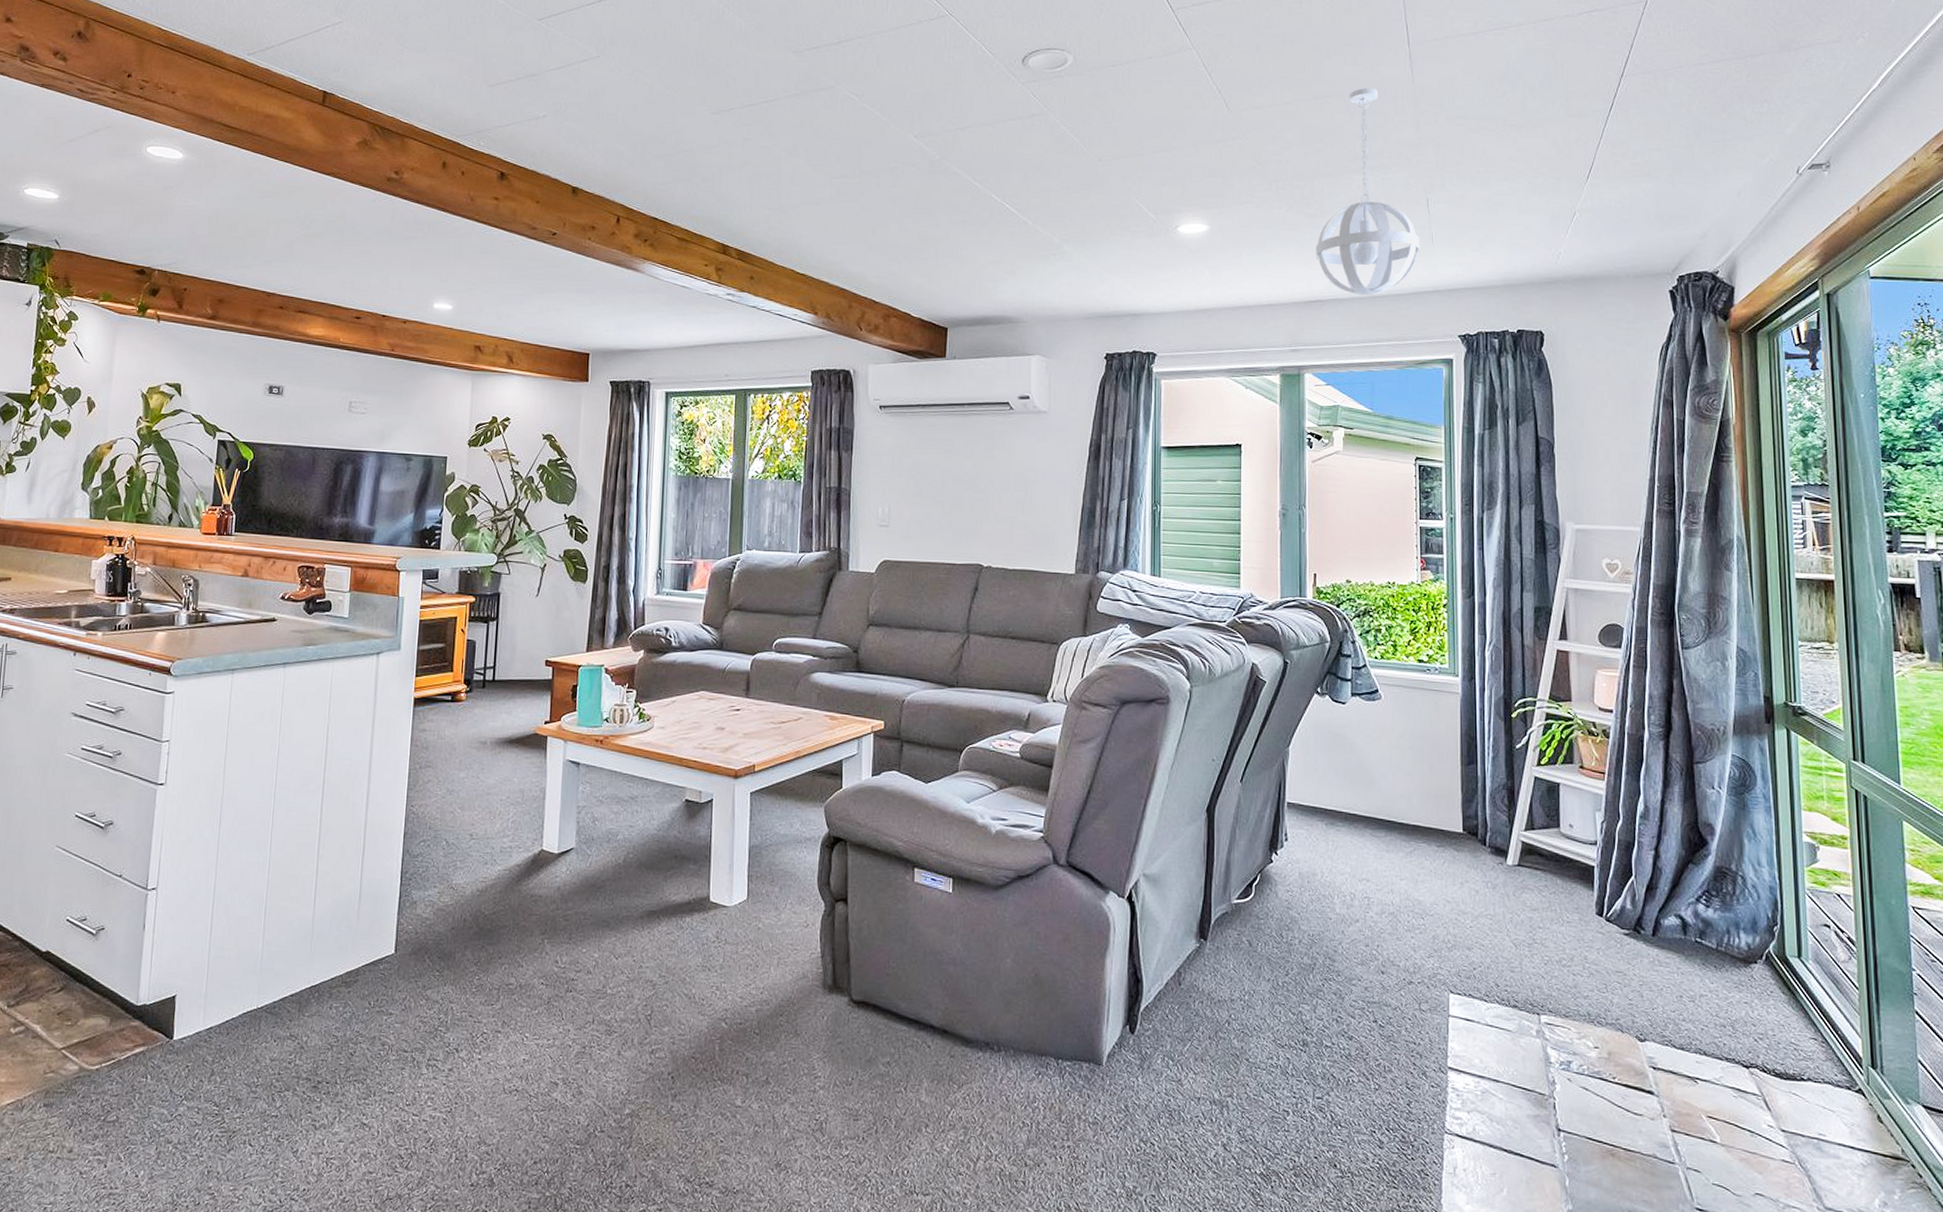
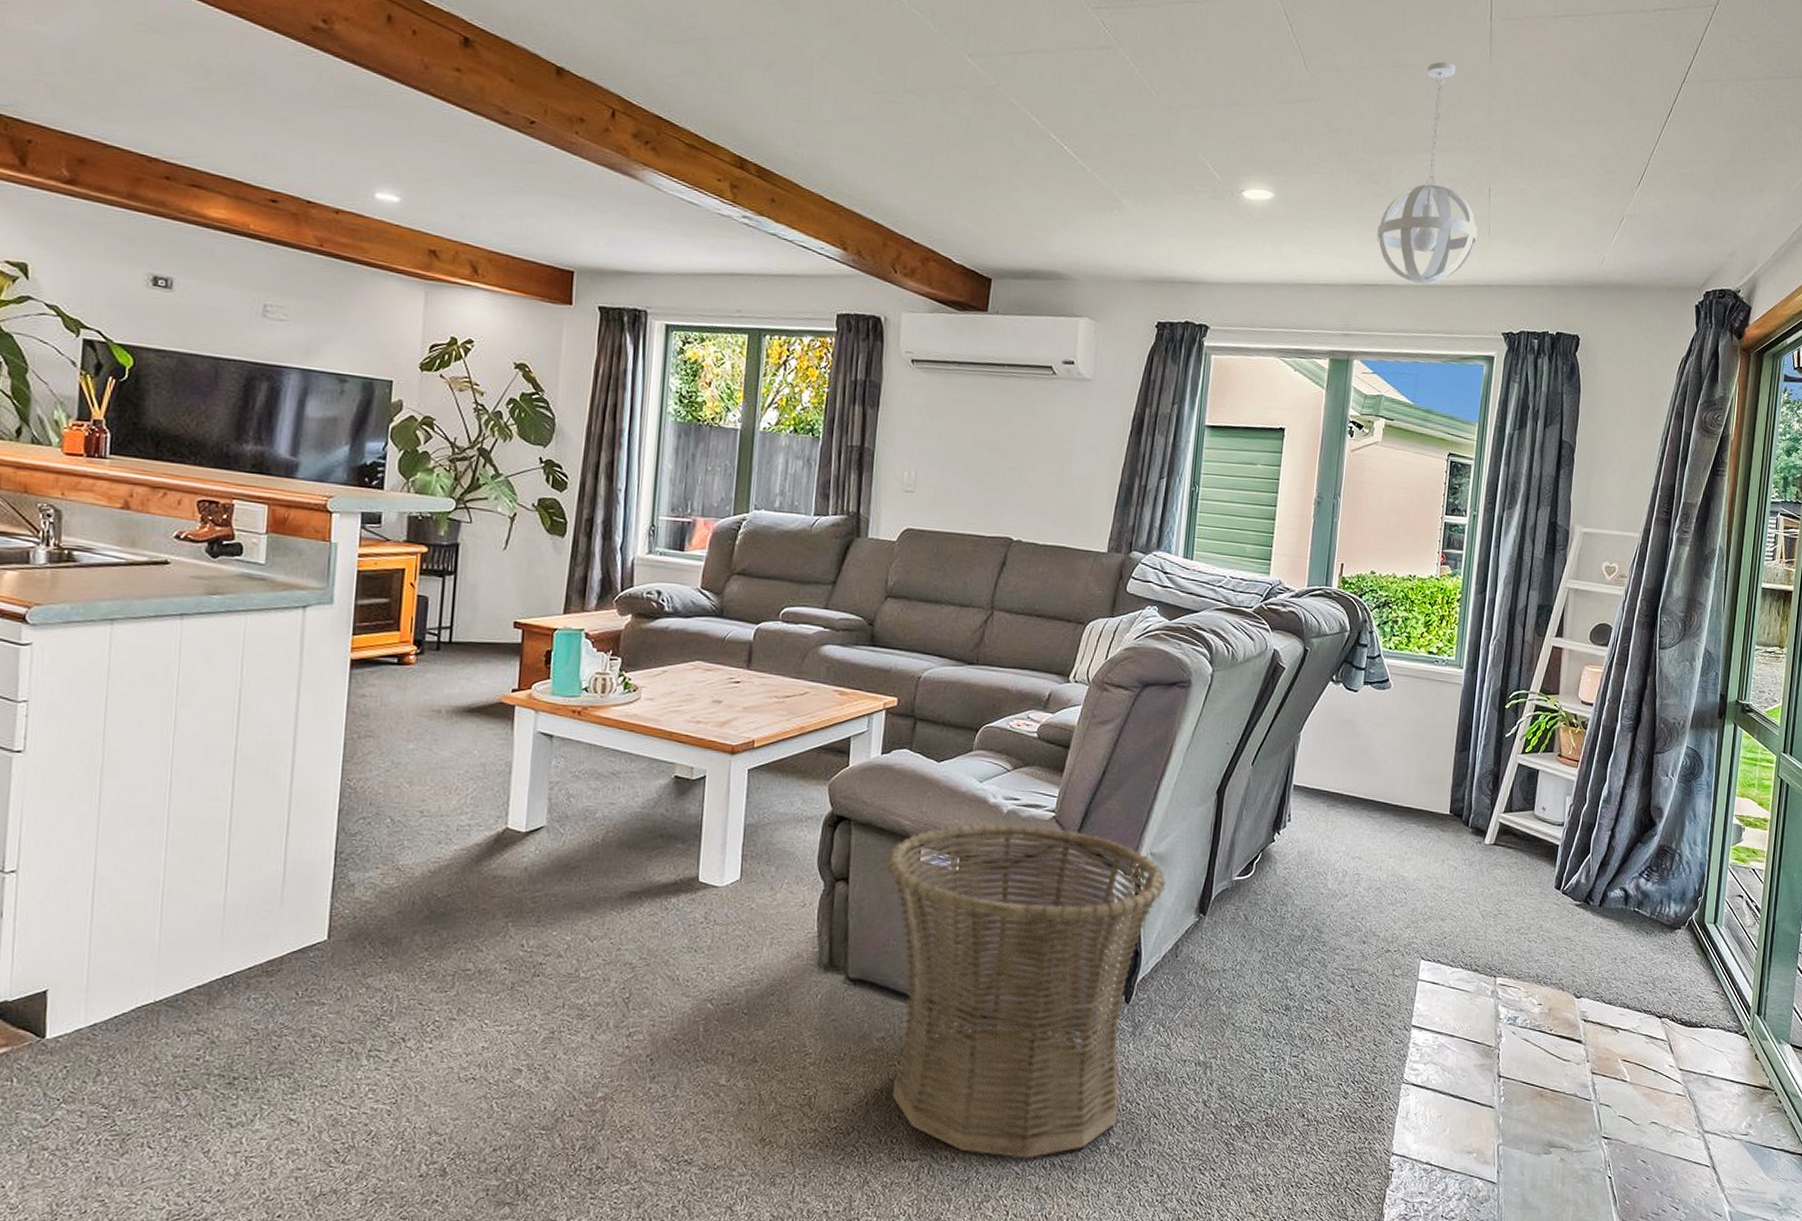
basket: none [881,844,1162,1199] -> present [886,823,1166,1159]

